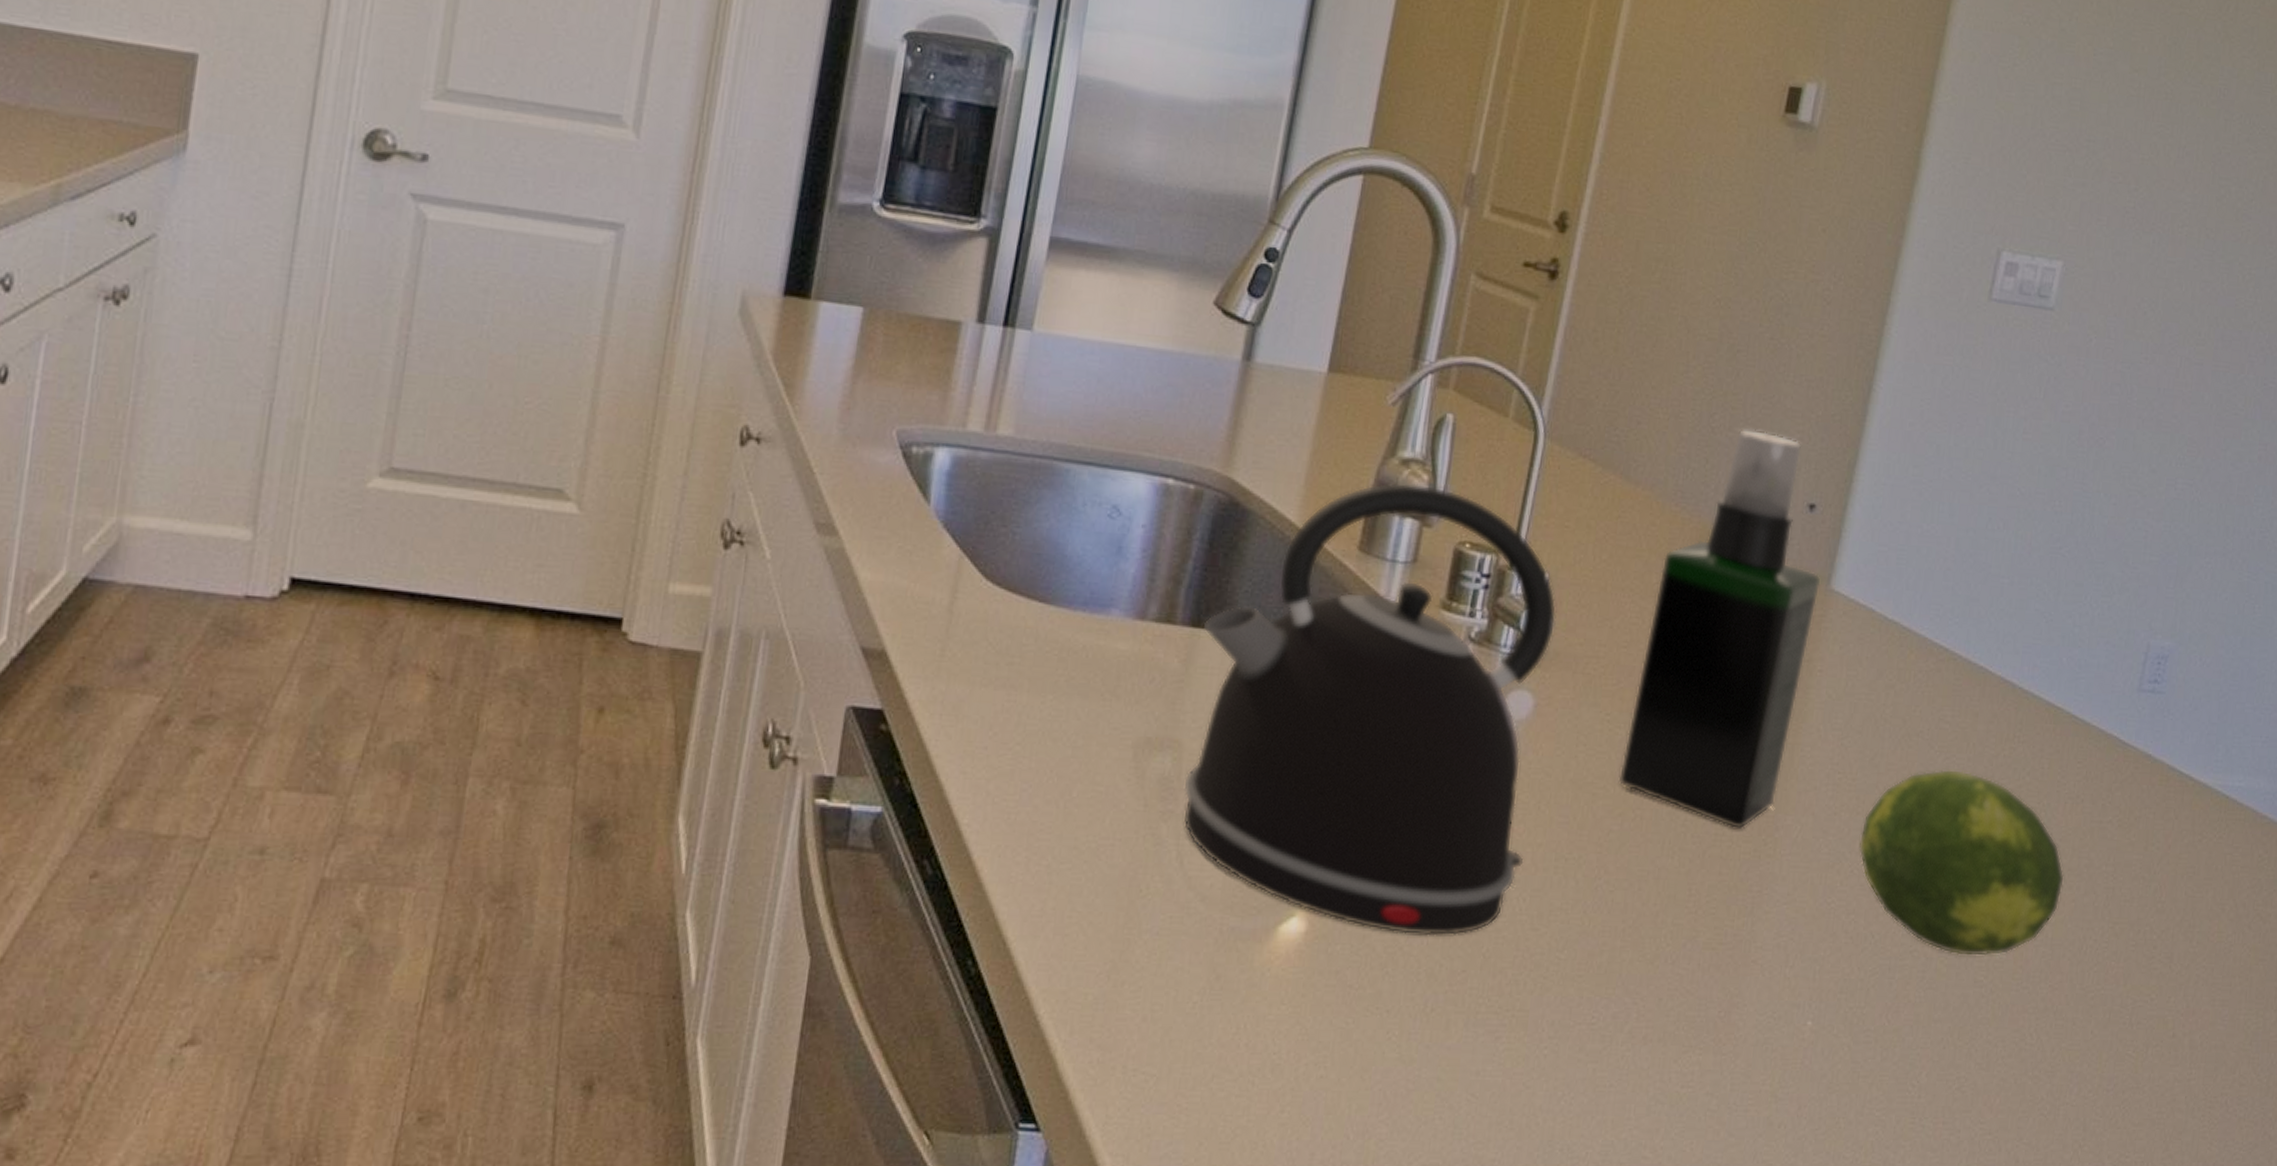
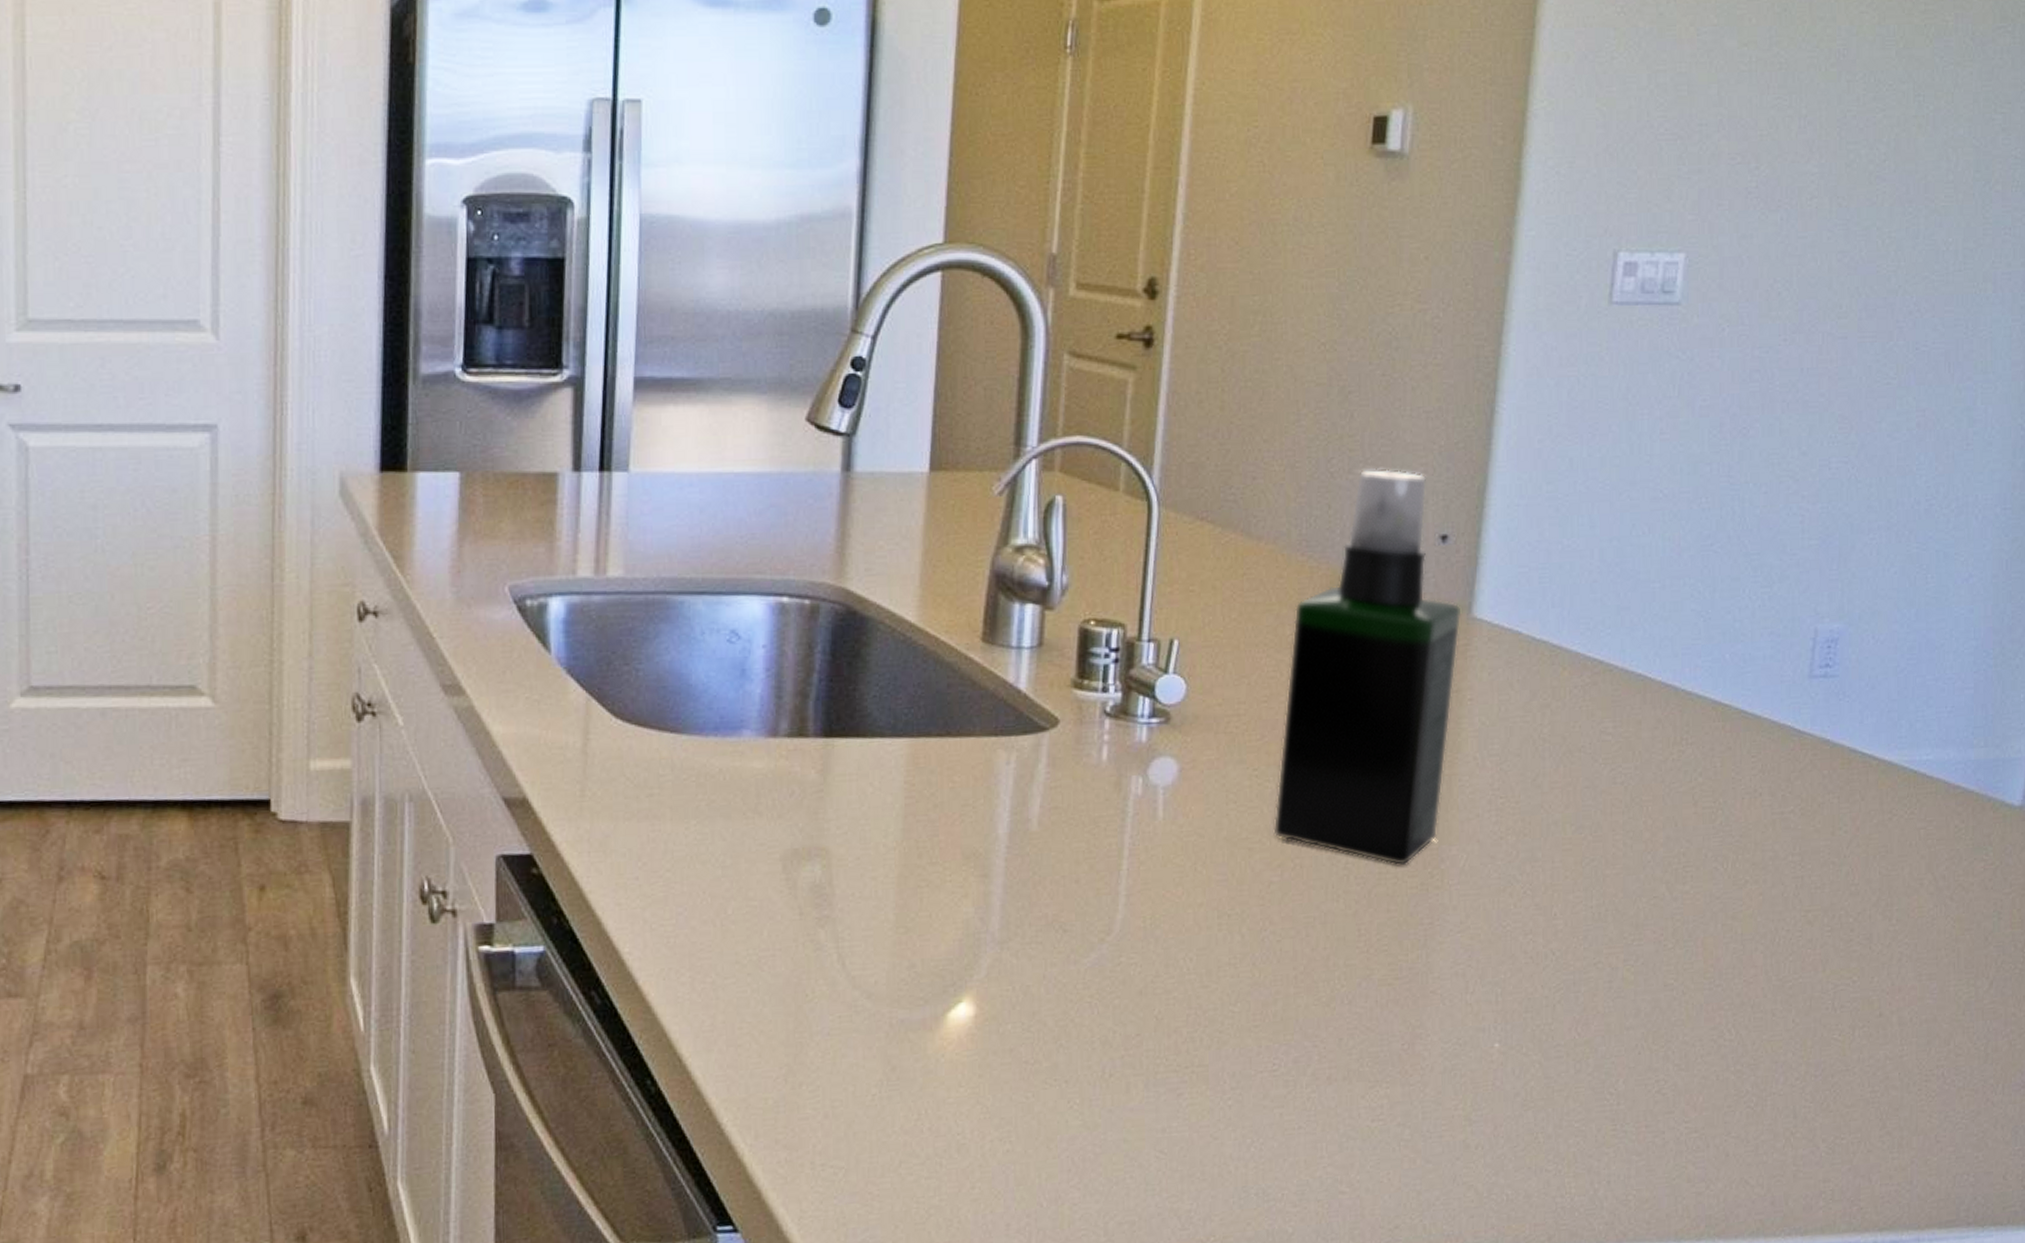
kettle: present [1183,482,1557,936] -> none [835,568,1191,1007]
fruit: present [1858,768,2064,957] -> none [1529,779,1749,963]

